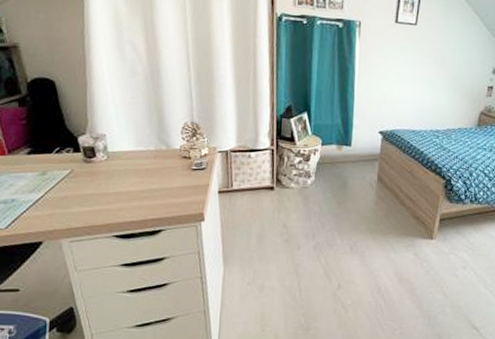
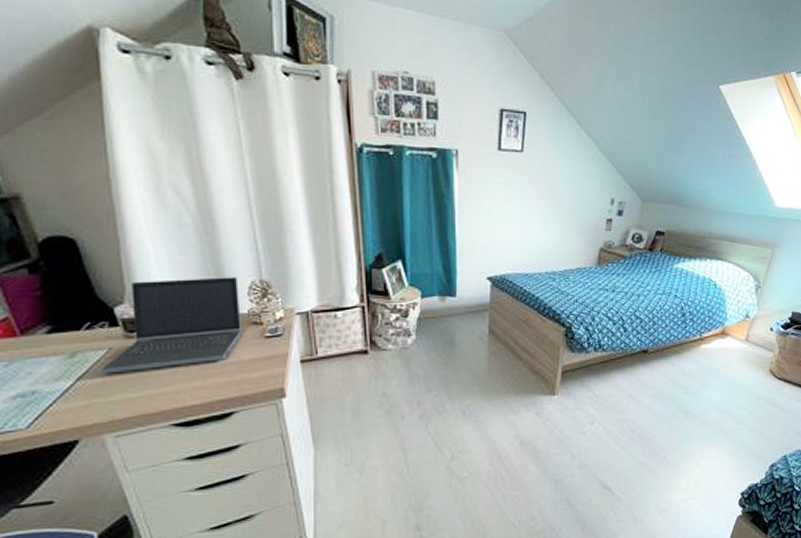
laptop computer: none [64,117,175,190] -> present [101,277,243,374]

